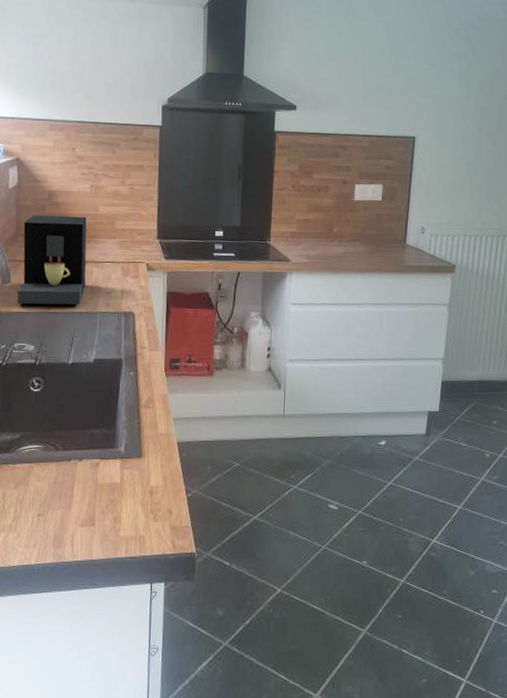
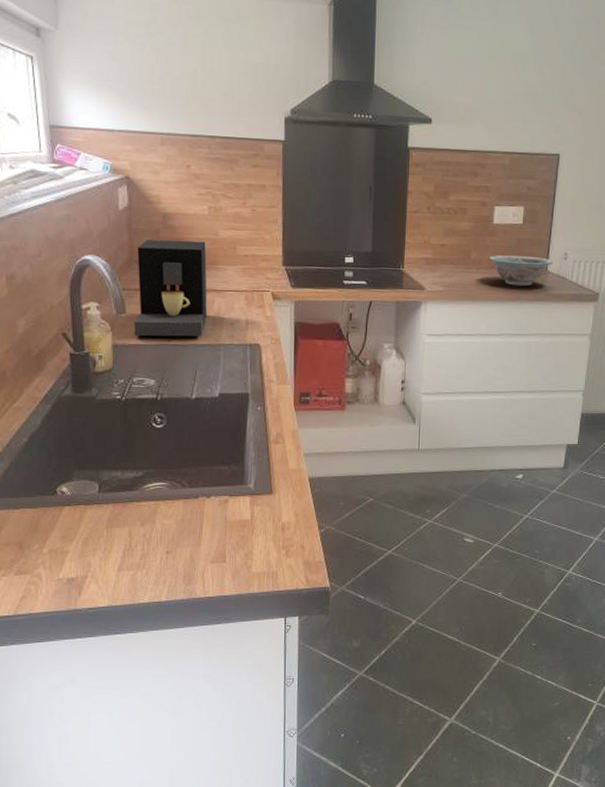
bowl: none [350,229,411,259] -> present [488,254,553,287]

